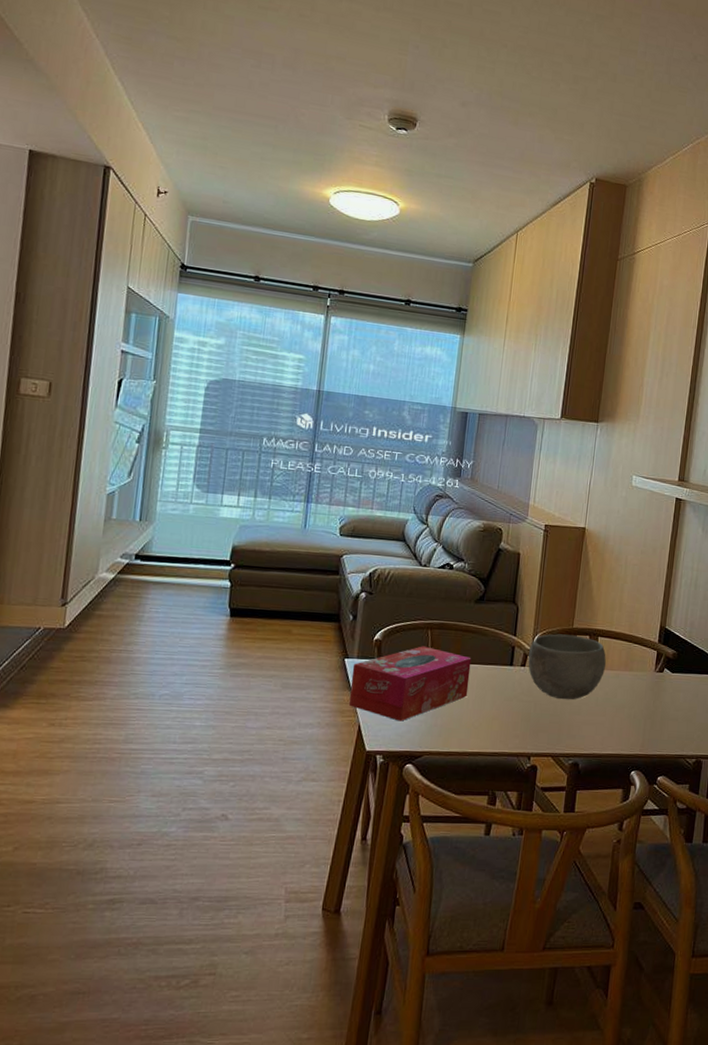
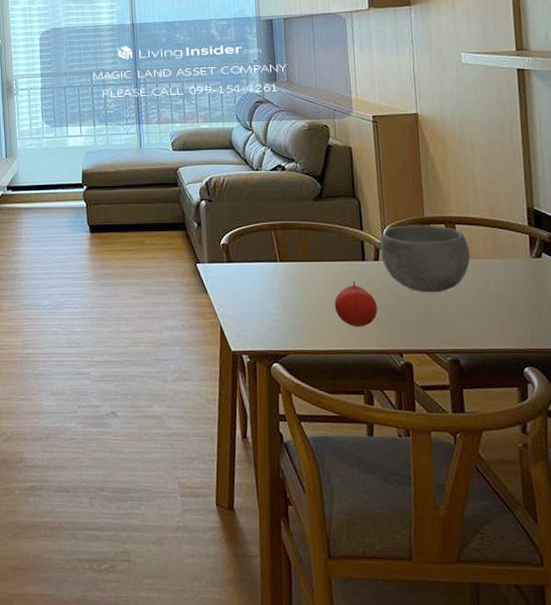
tissue box: present [348,646,472,721] -> none [205,247,323,321]
fruit: none [476,685,516,730] -> present [334,281,378,327]

